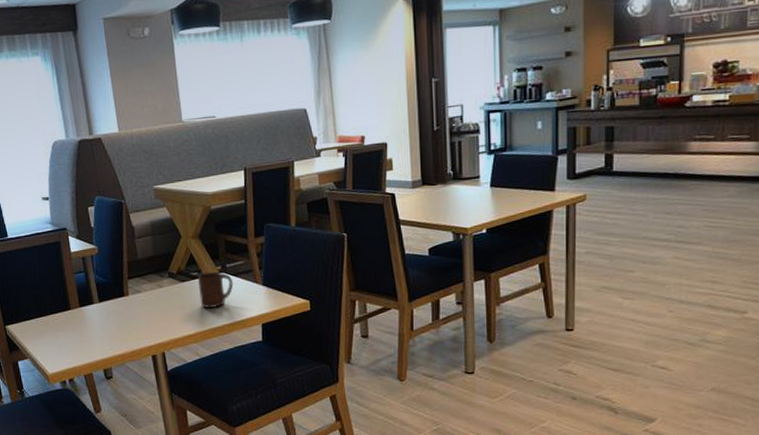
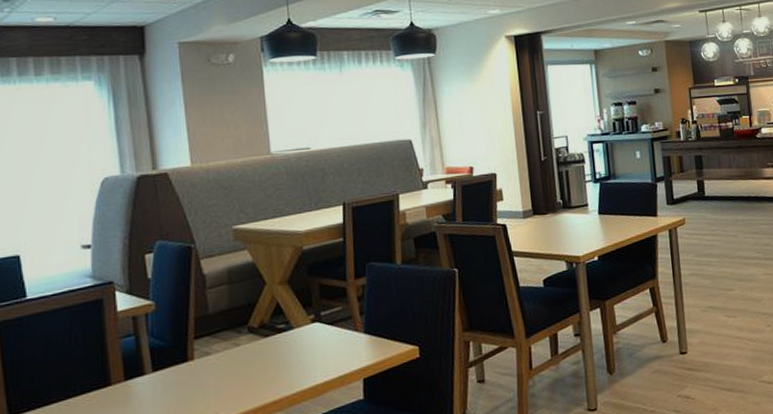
cup: present [197,271,234,309] -> none [284,321,329,367]

